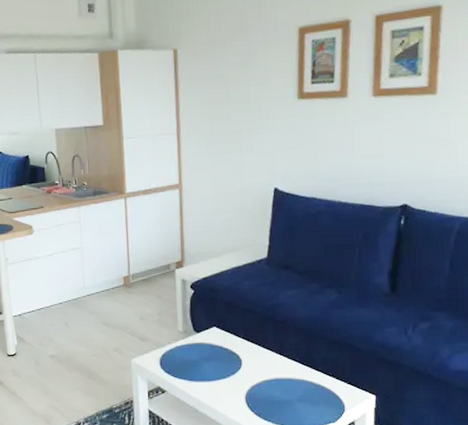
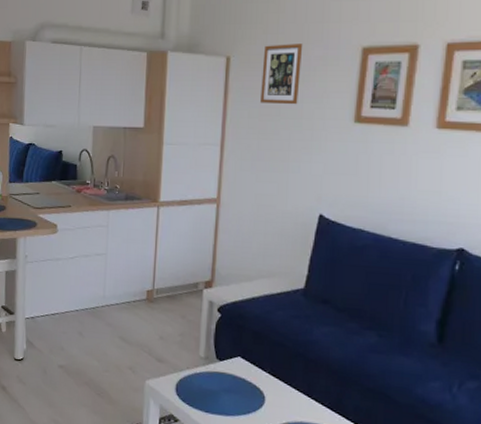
picture frame: none [208,29,244,90] -> present [260,44,303,105]

